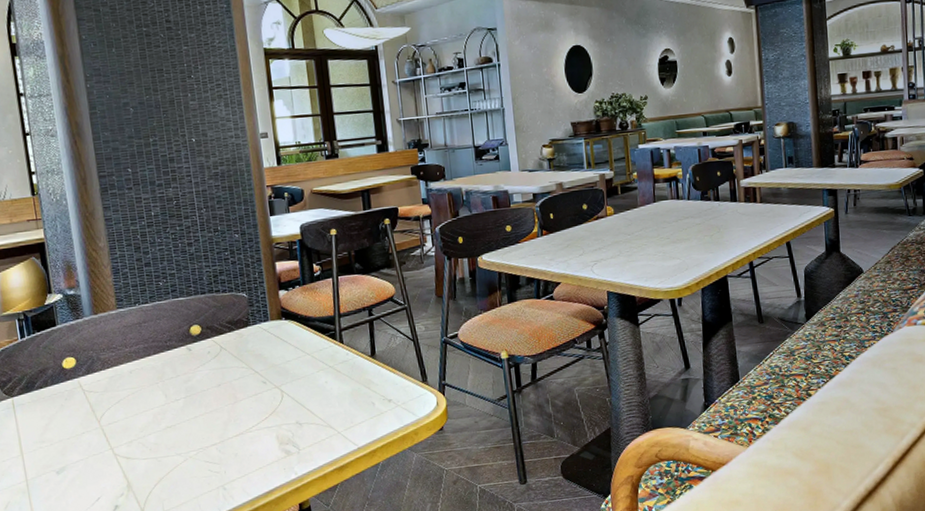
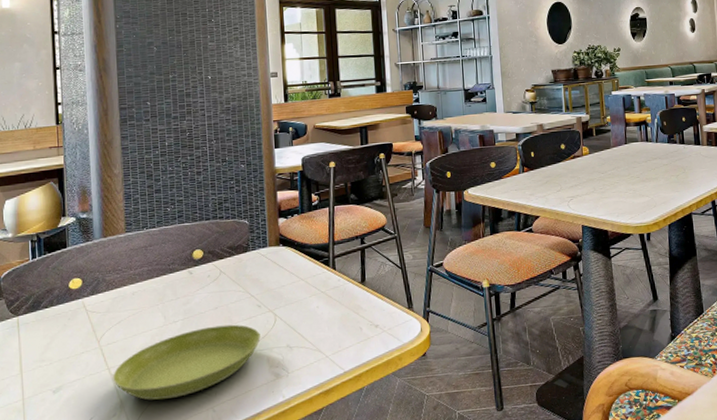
saucer: none [117,401,268,480] -> present [113,324,261,400]

